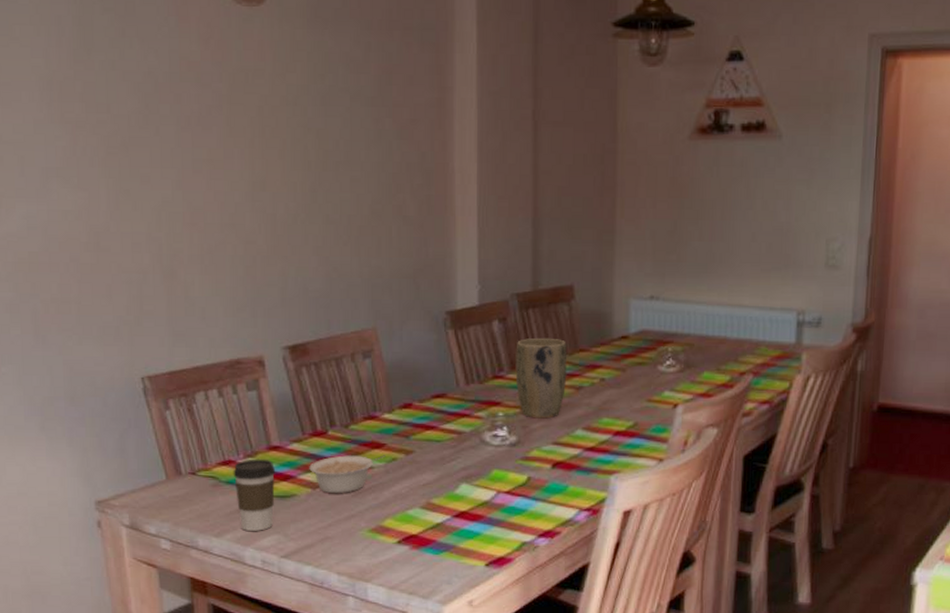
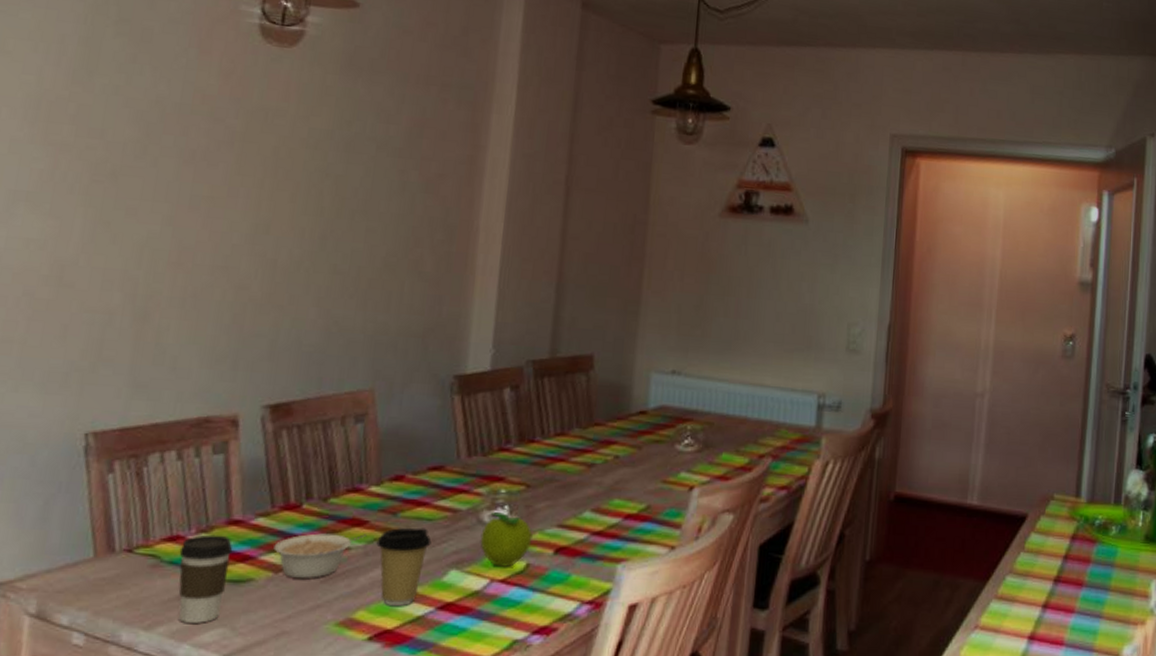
coffee cup: none [395,448,442,515] -> present [376,528,432,606]
fruit: none [484,433,531,480] -> present [480,512,533,567]
plant pot: present [515,337,567,419] -> none [523,409,581,498]

